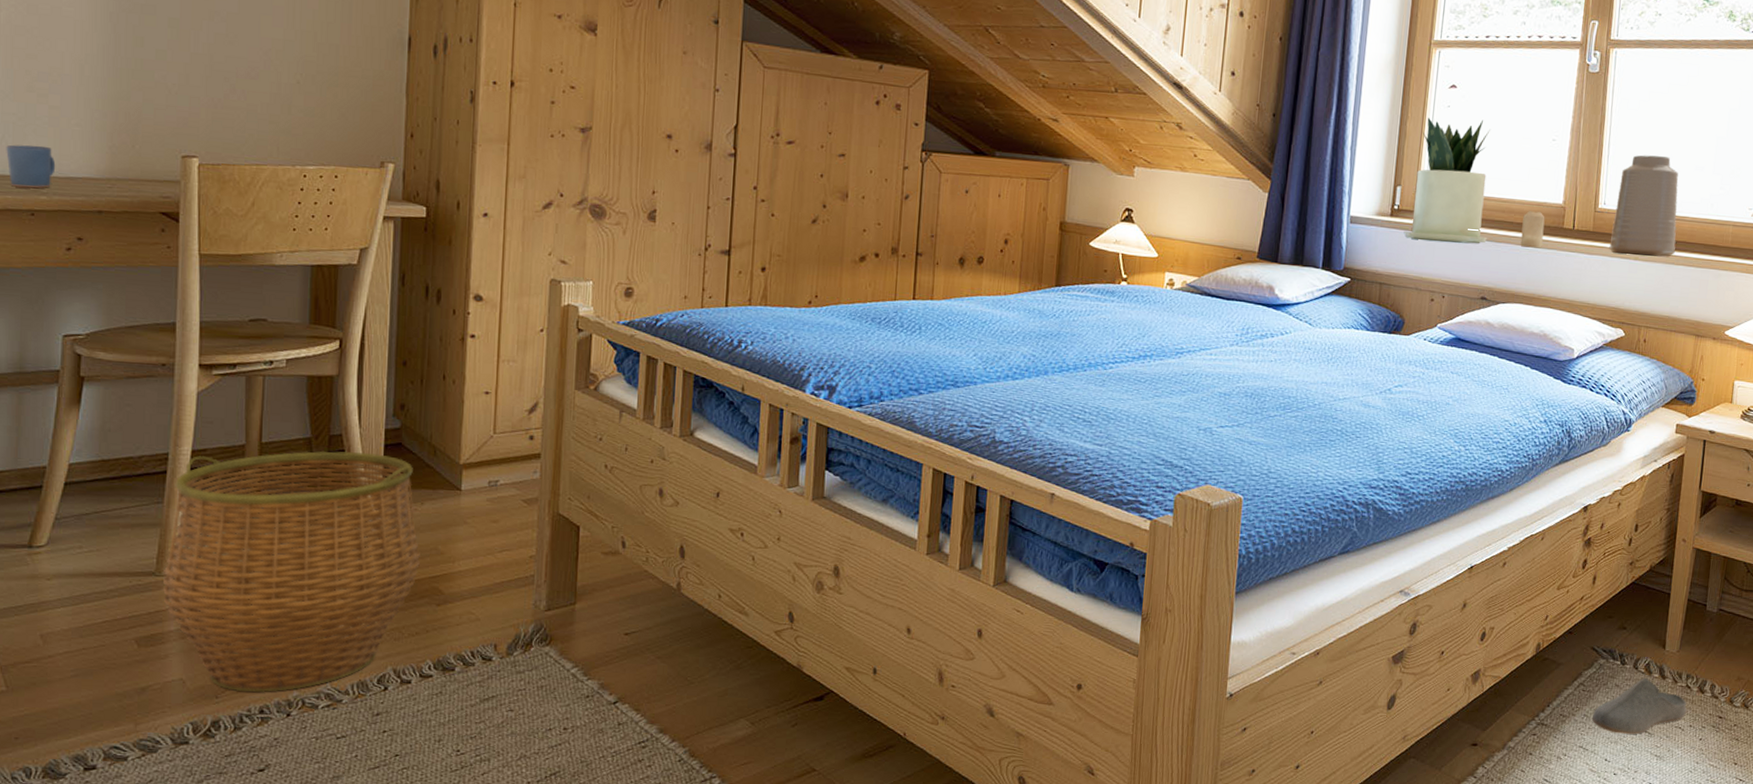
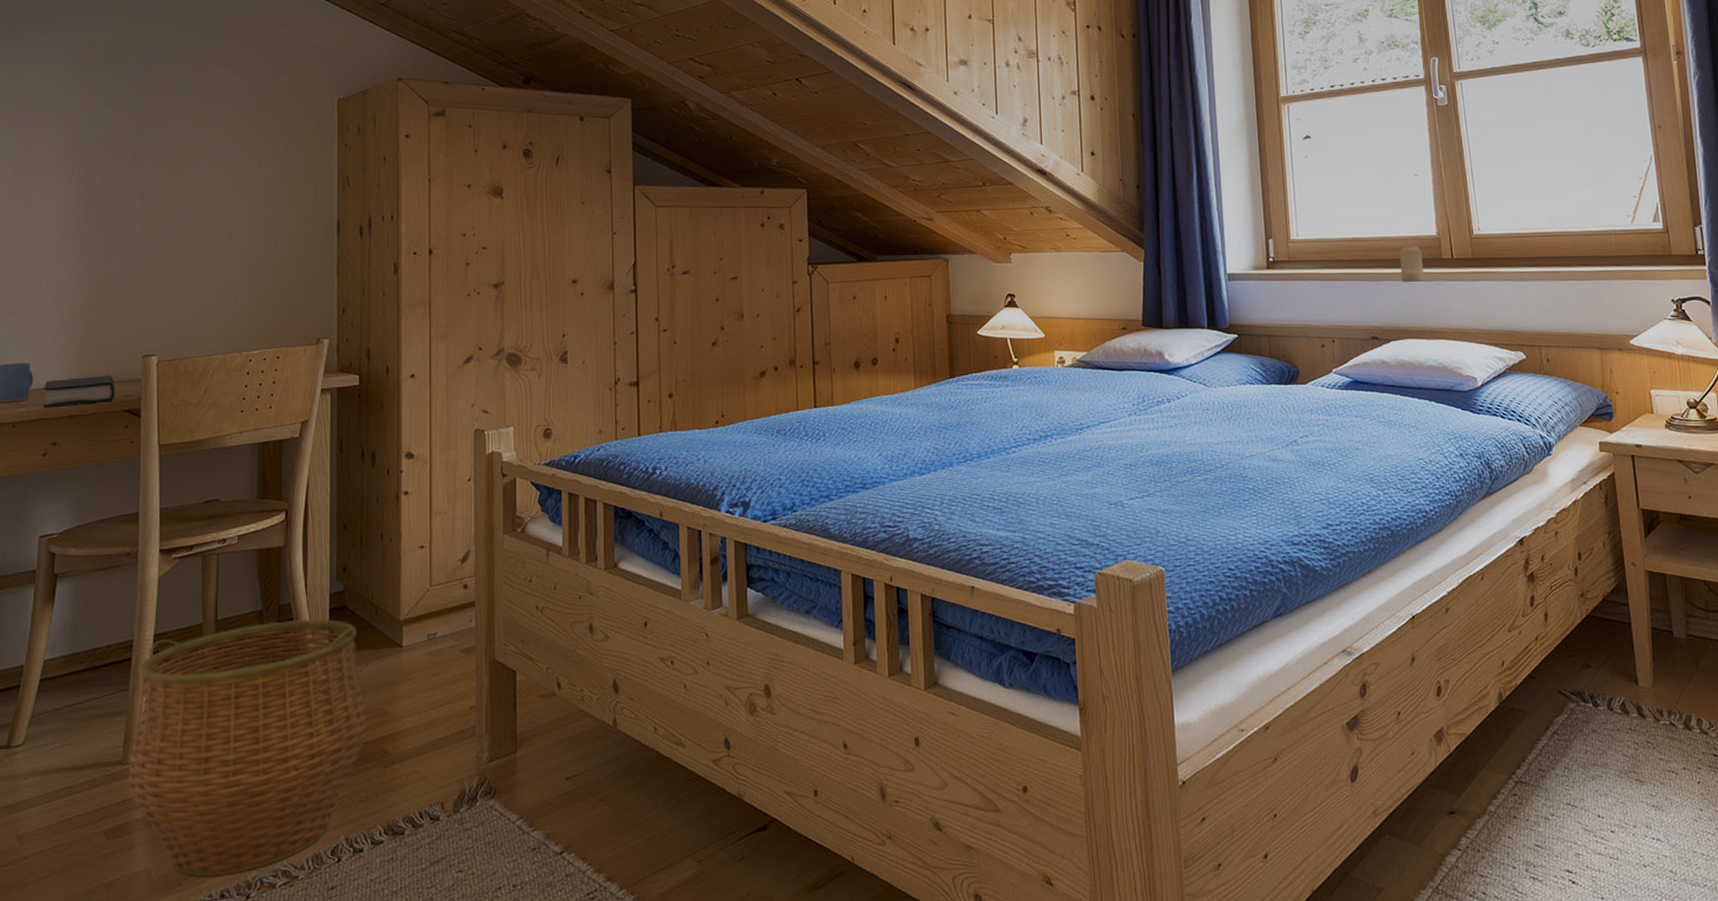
book: none [67,169,150,202] -> present [43,375,115,408]
planter: present [1404,118,1490,244] -> none [1283,164,1368,289]
slipper: present [1592,677,1687,734] -> none [1574,718,1677,785]
vase: present [1609,155,1678,257] -> none [1489,176,1560,277]

